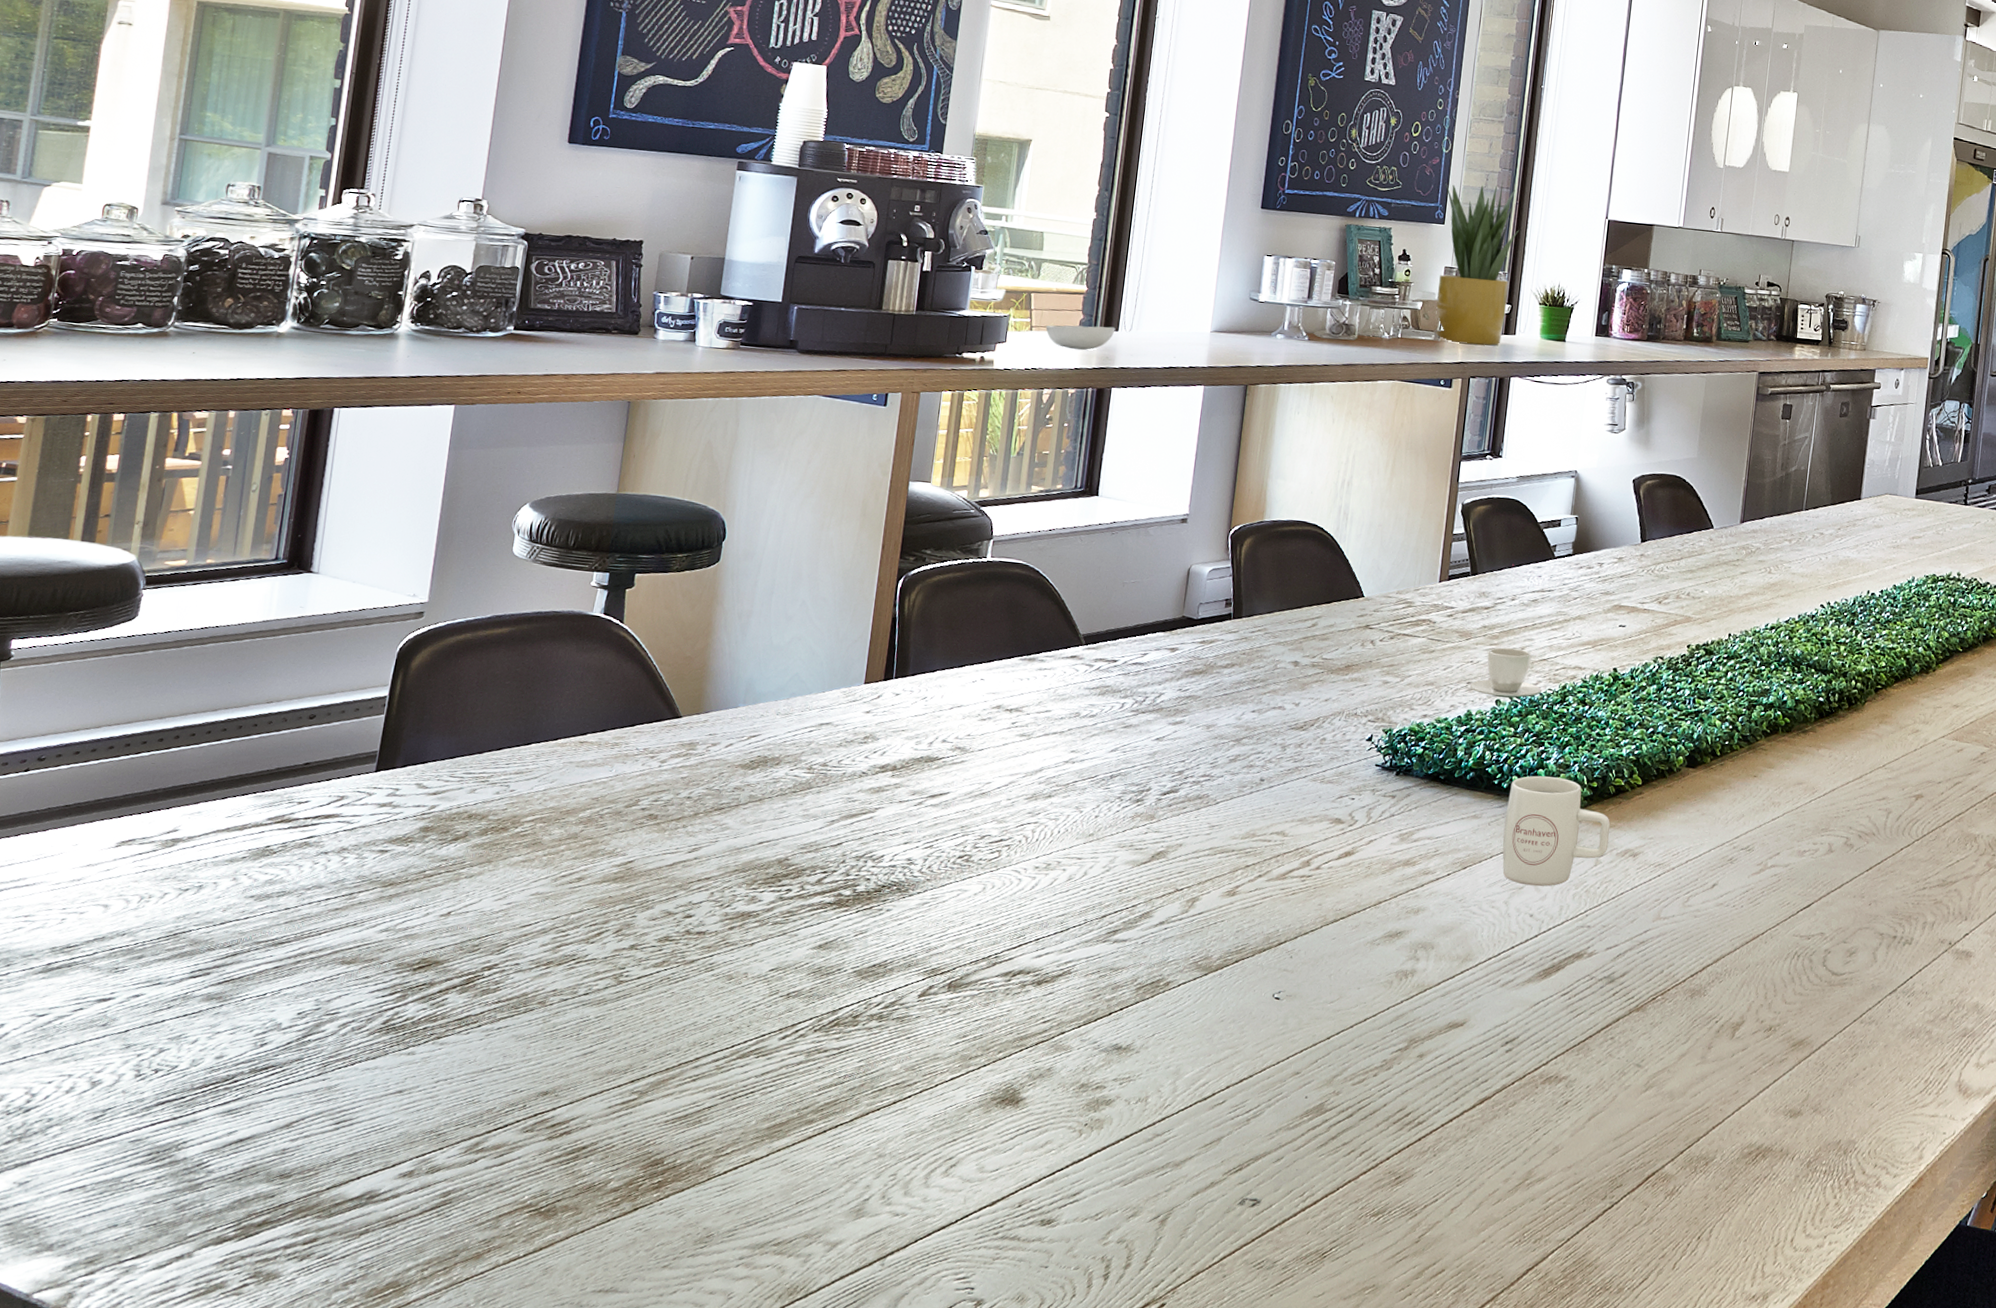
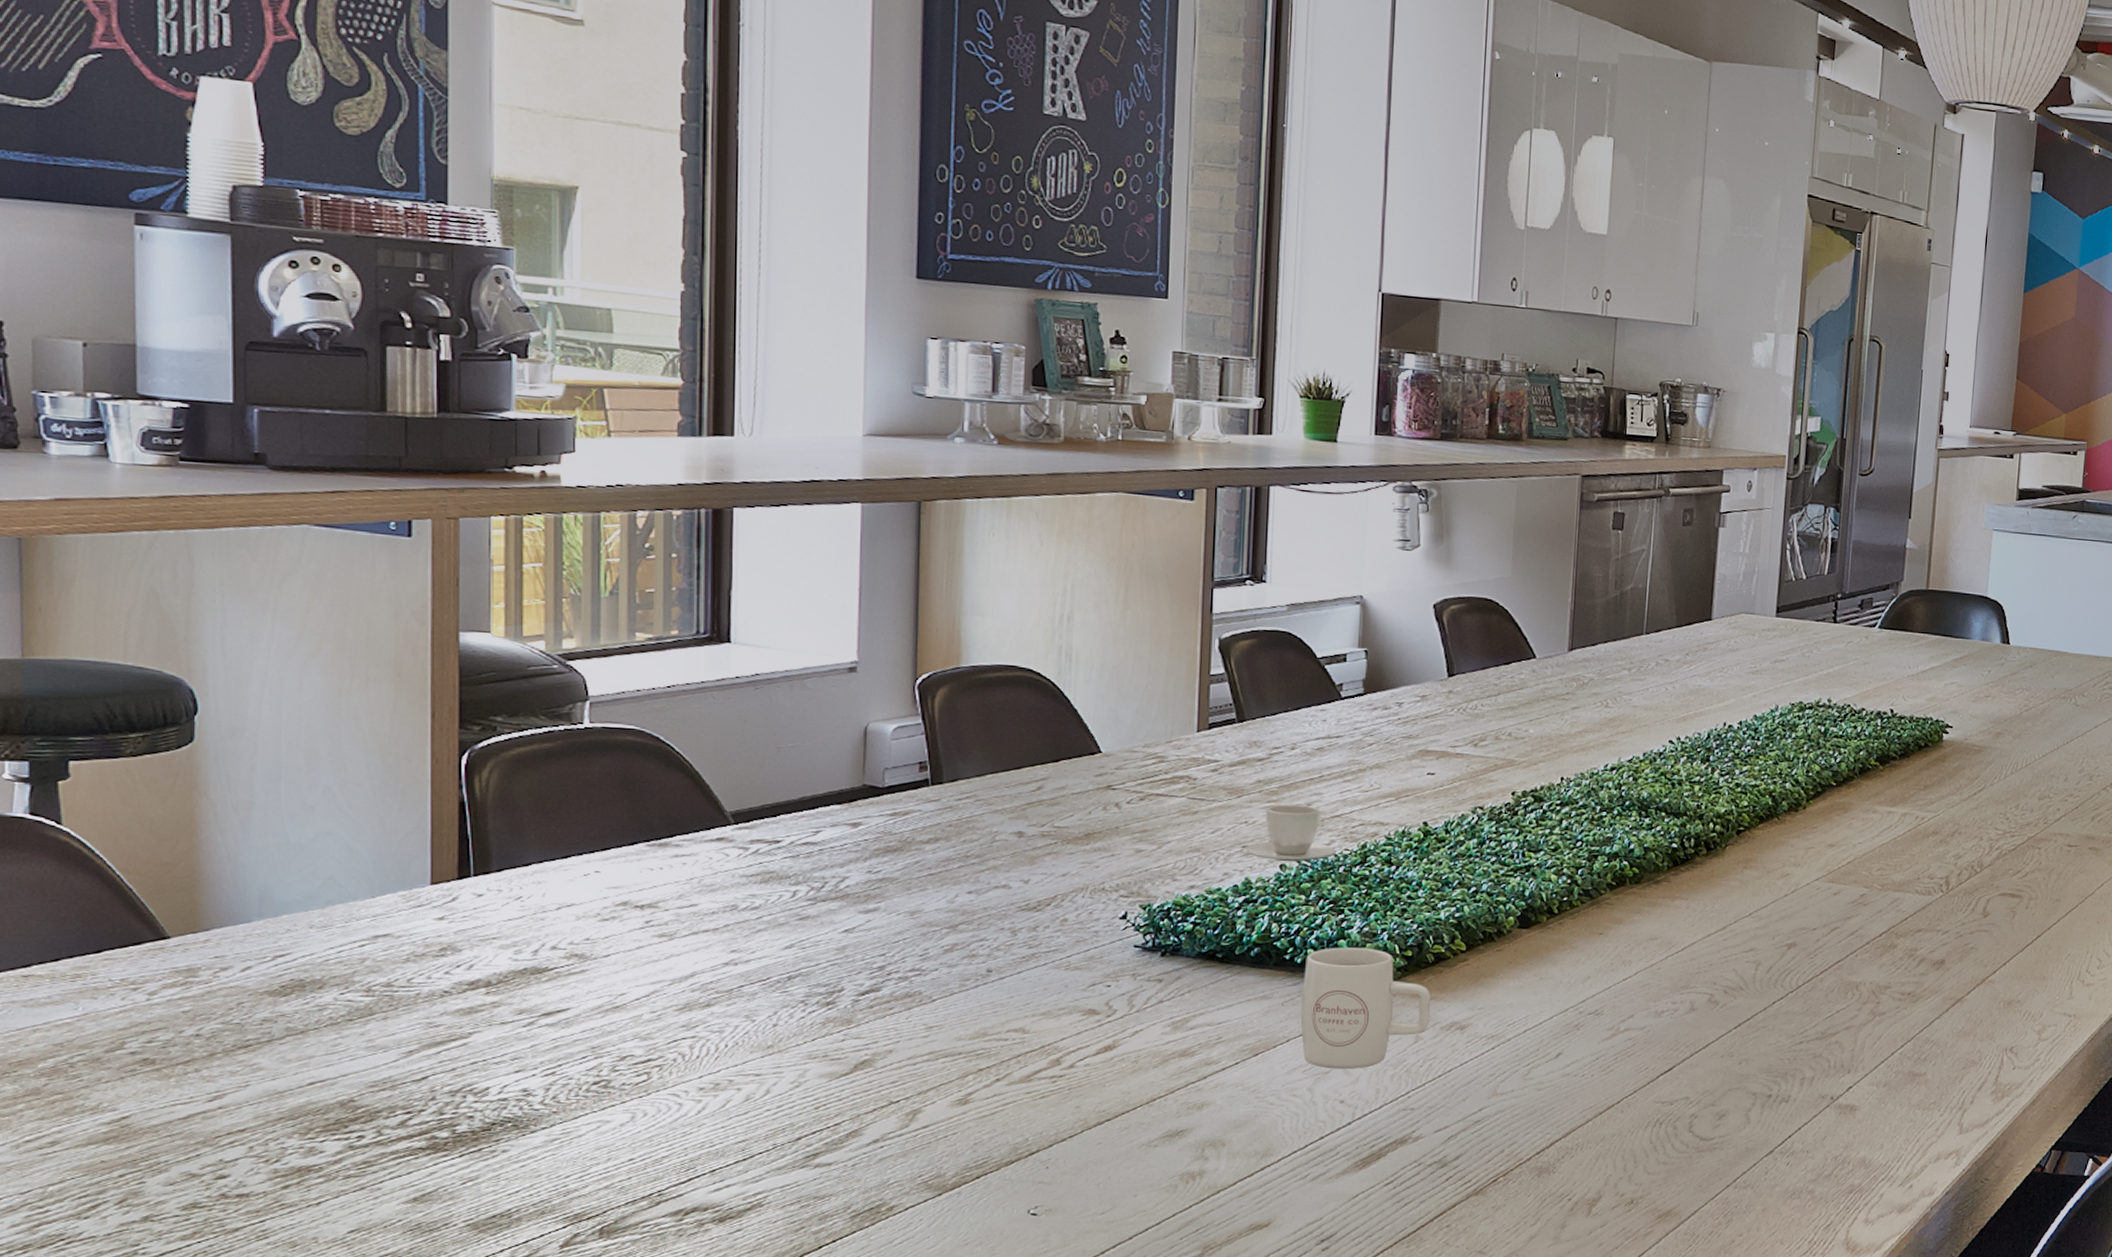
soup bowl: present [1045,325,1116,351] -> none [630,429,730,462]
planter: present [1435,180,1519,346] -> none [1164,243,1267,448]

